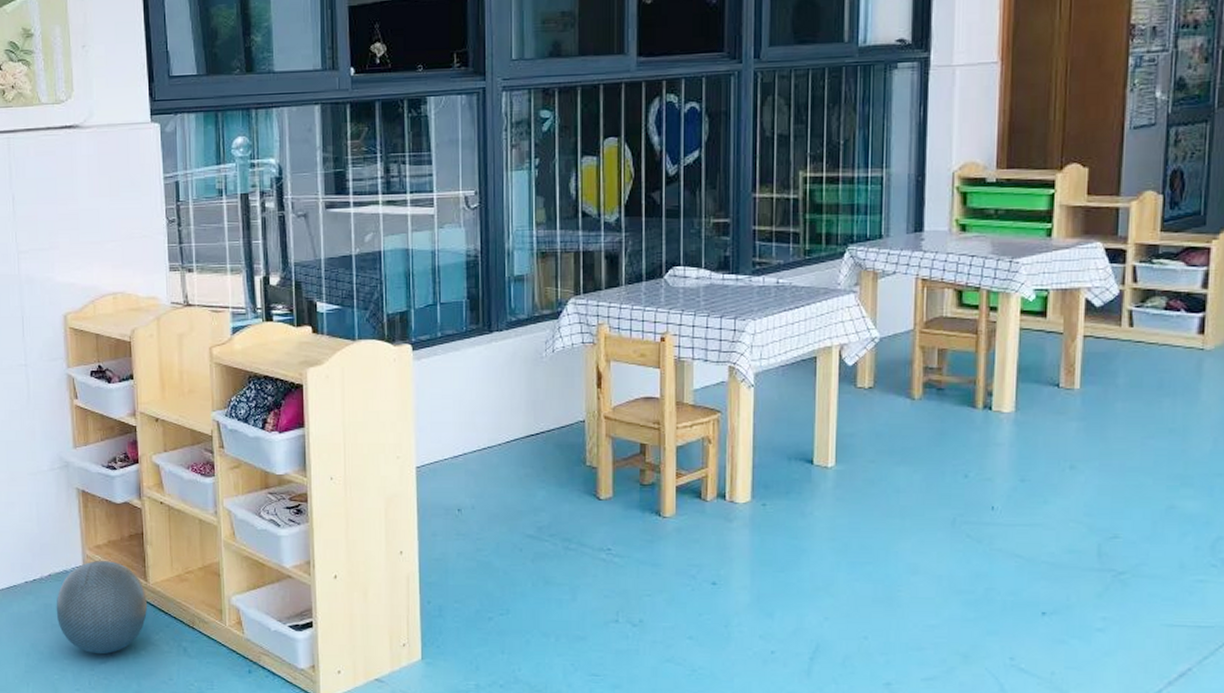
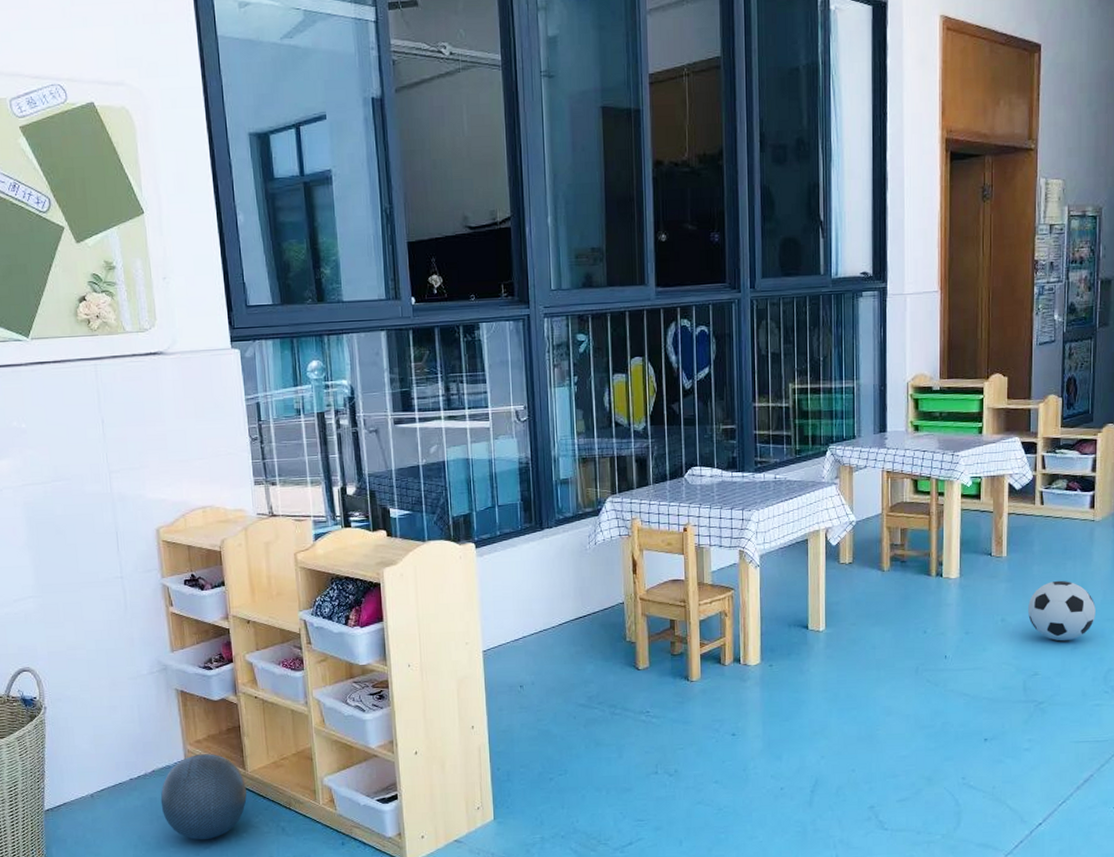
soccer ball: none [1107,422,1202,498] -> present [1028,580,1096,641]

